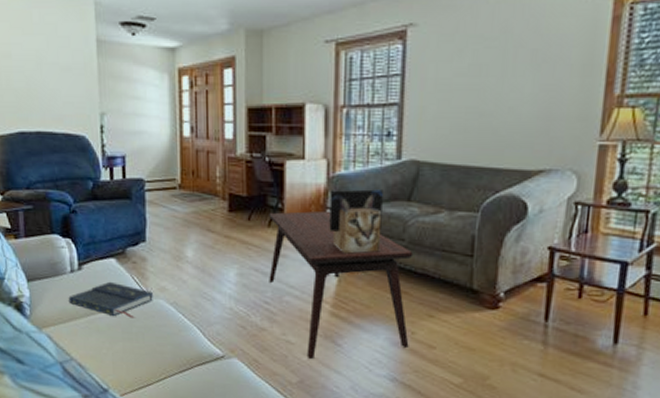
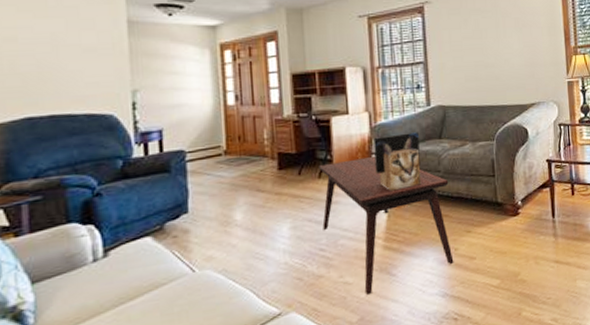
book: present [68,281,153,318] -> none [89,262,198,301]

